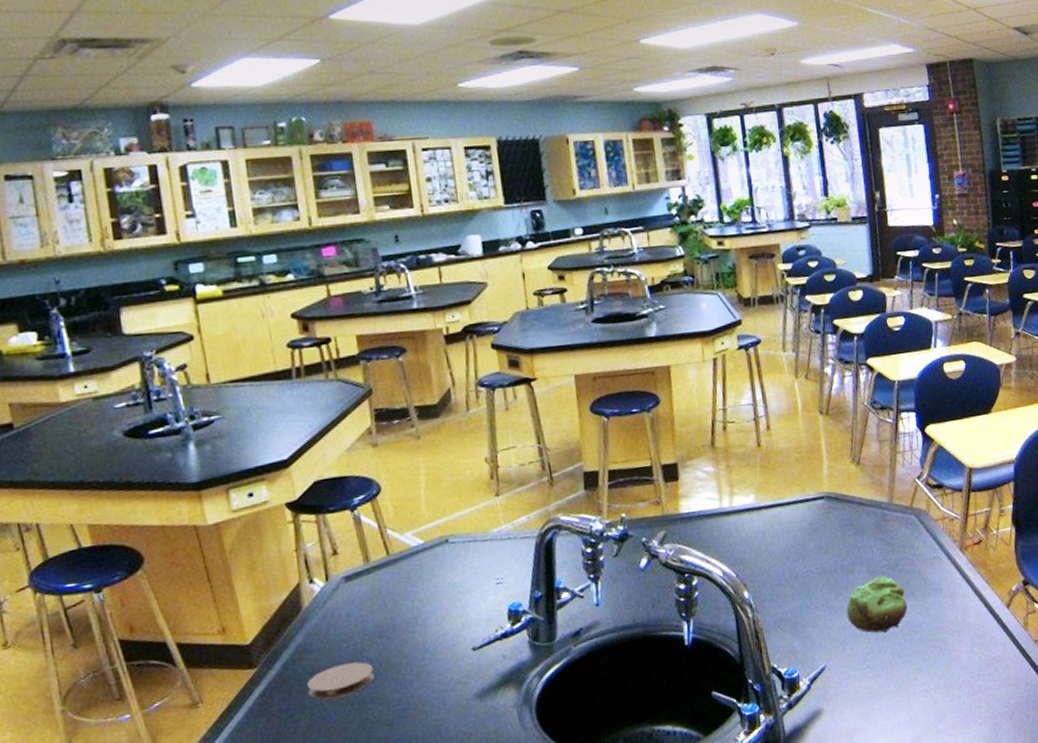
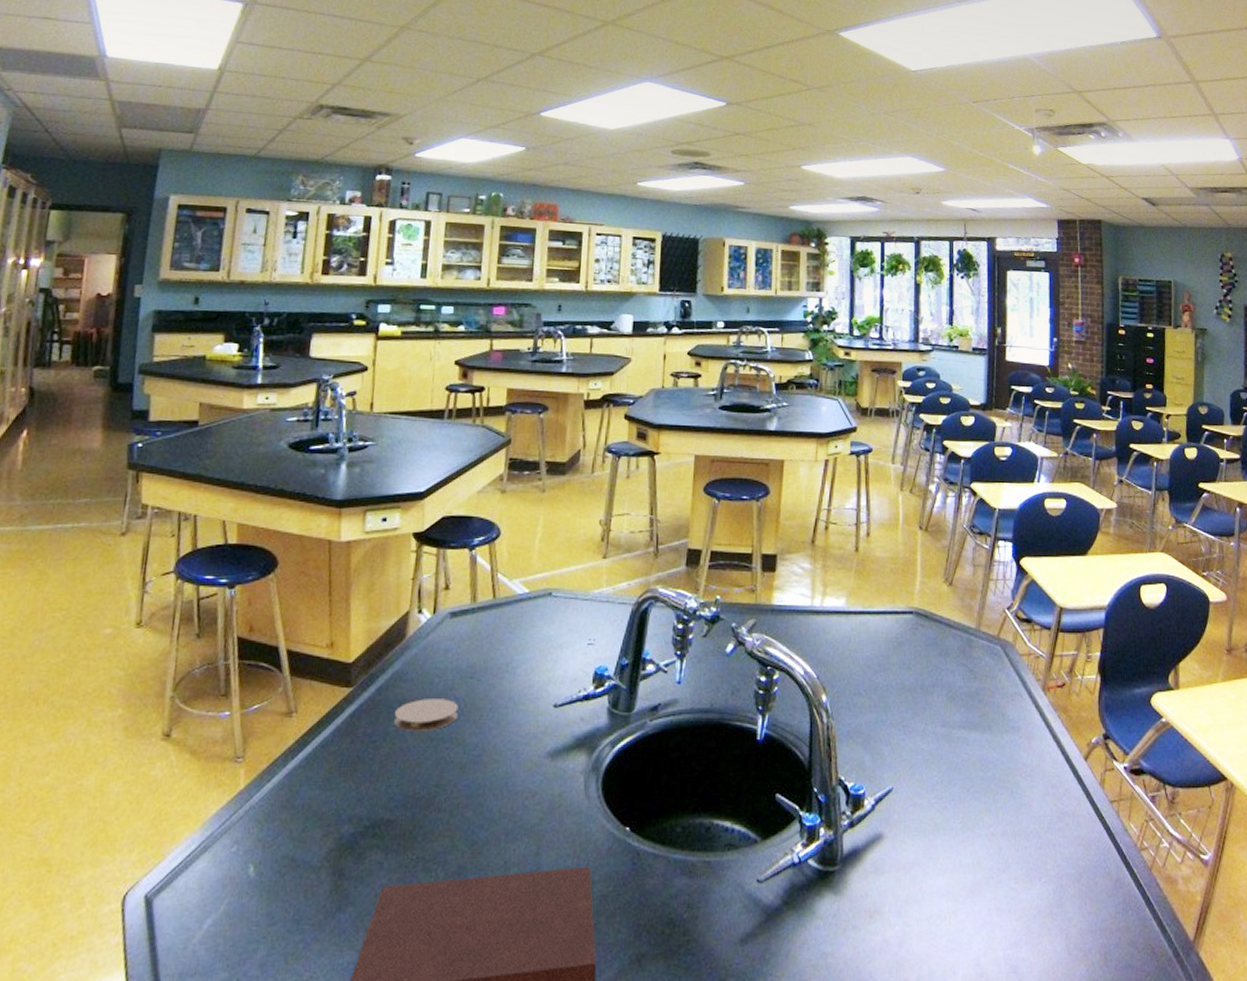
sponge: present [846,575,908,633] -> none [920,703,983,764]

